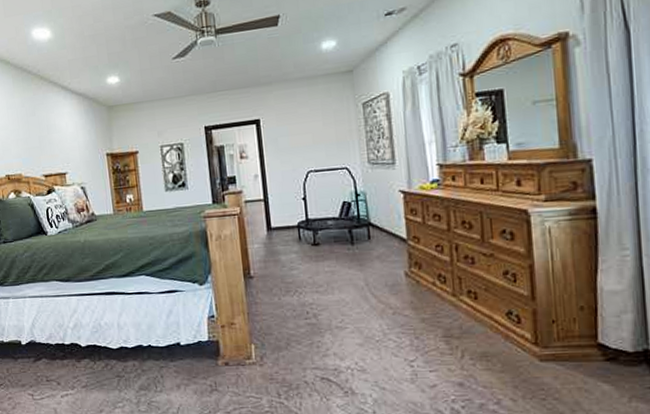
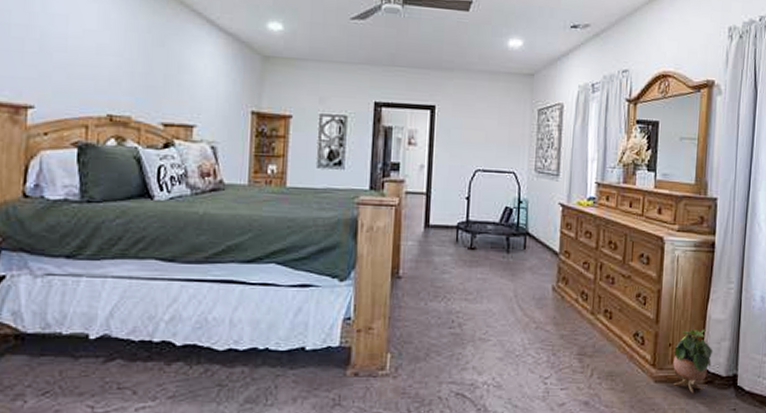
potted plant: none [559,302,612,372] -> present [673,329,713,394]

